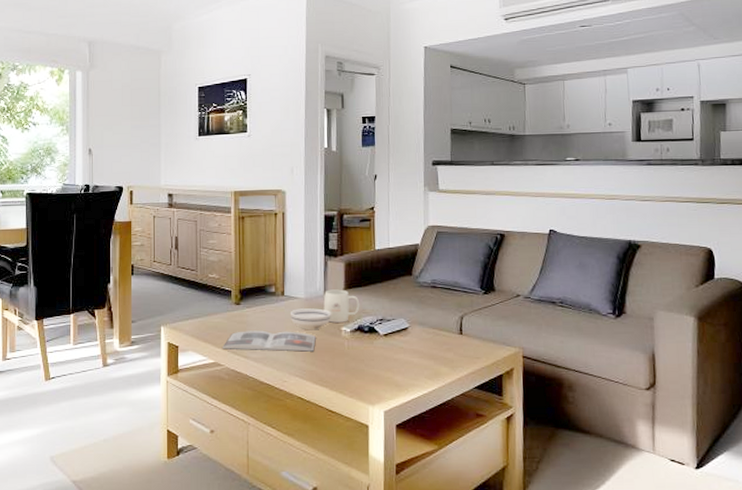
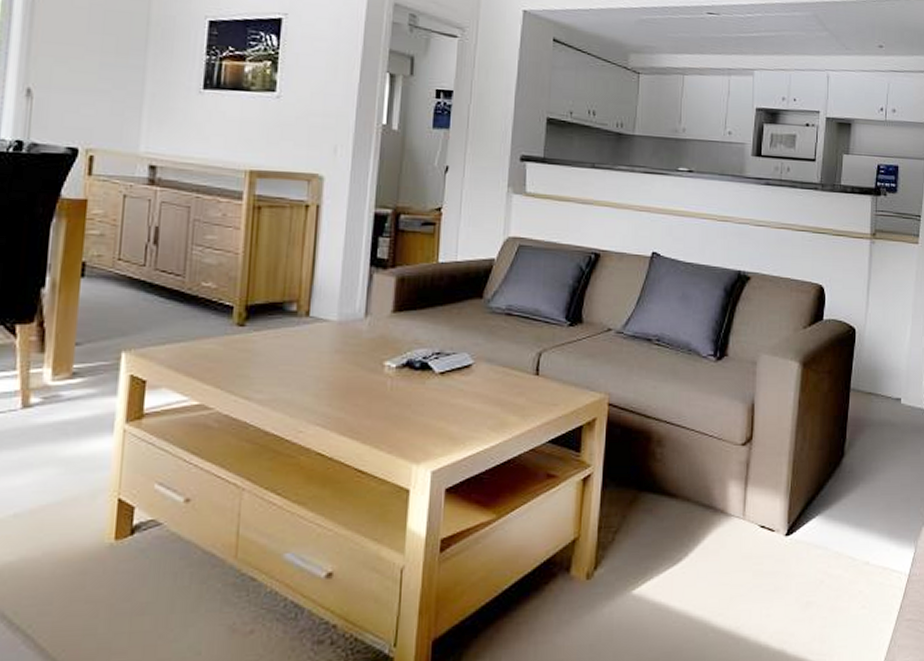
magazine: present [223,330,316,352] -> none [213,362,349,393]
bowl: present [290,308,331,331] -> none [315,335,372,365]
mug: present [323,289,360,323] -> none [362,311,412,355]

